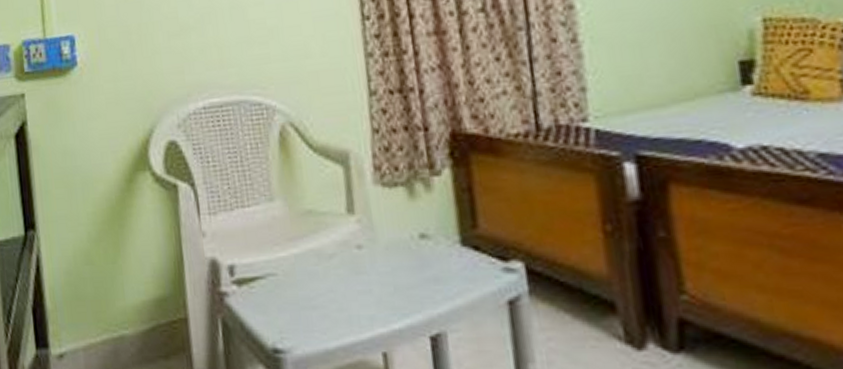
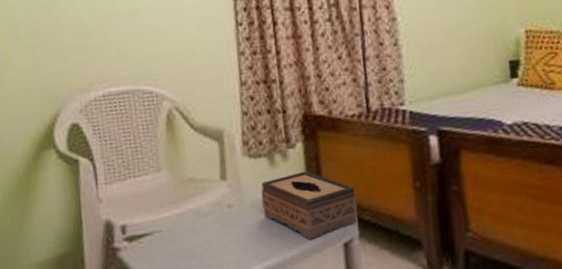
tissue box: none [398,205,526,293] -> present [261,171,358,239]

